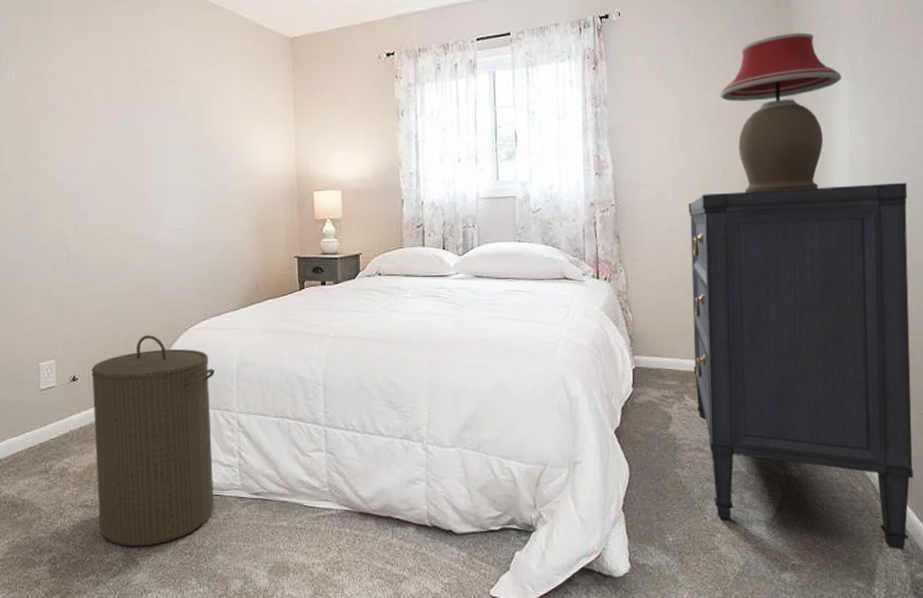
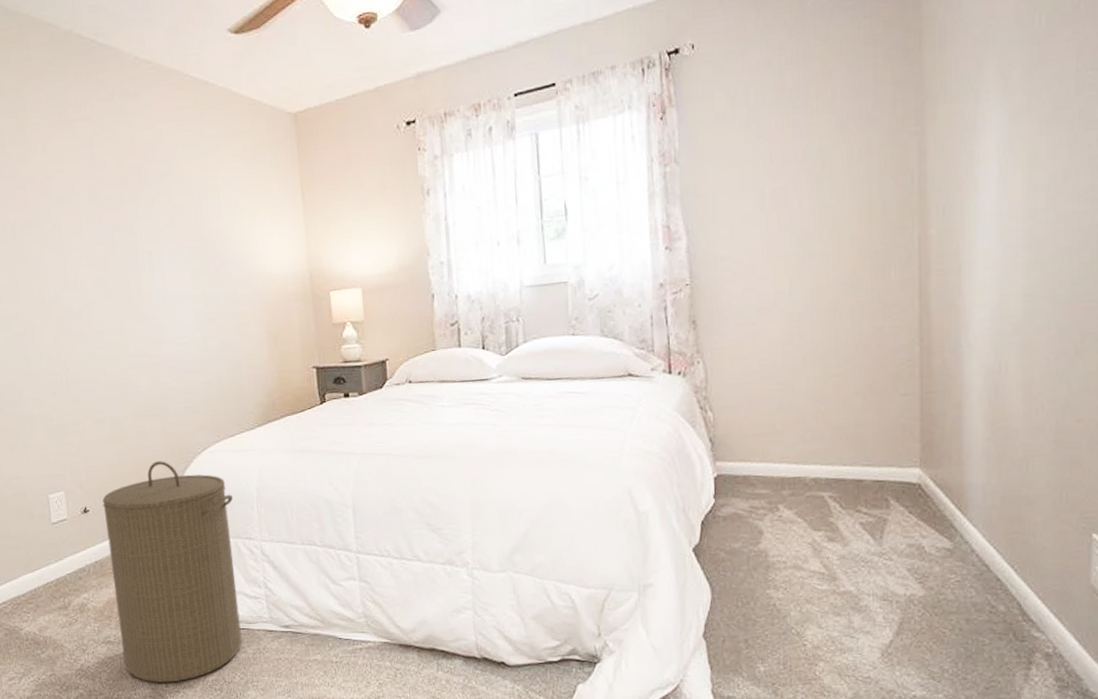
dresser: present [689,182,913,551] -> none [784,231,1076,680]
table lamp: present [720,32,842,193] -> none [825,47,990,259]

